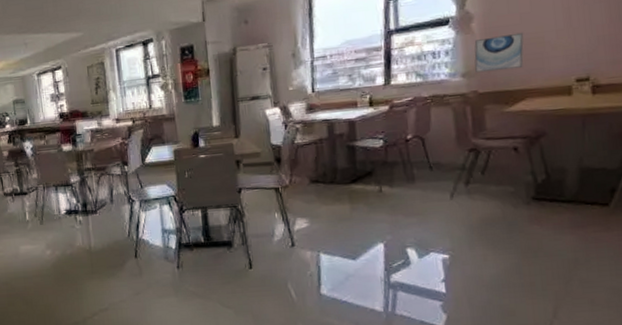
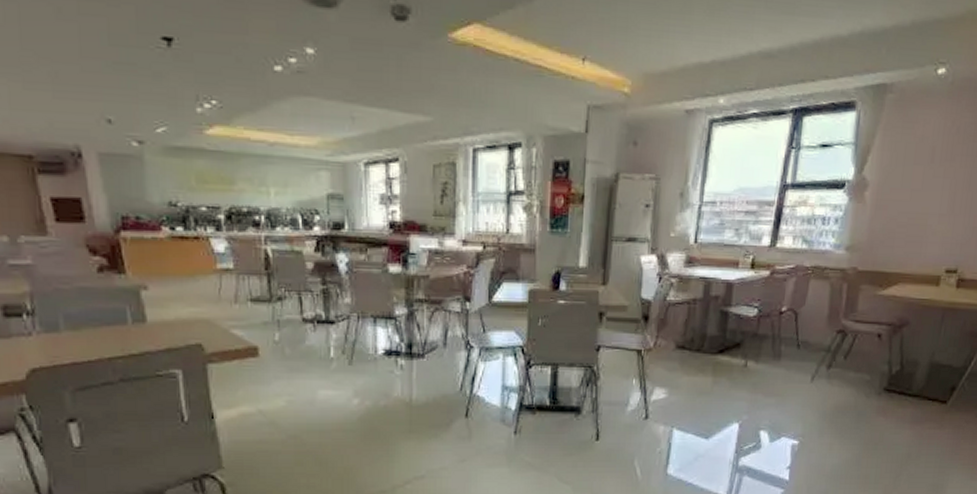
wall art: present [474,32,525,73] -> none [858,210,911,250]

